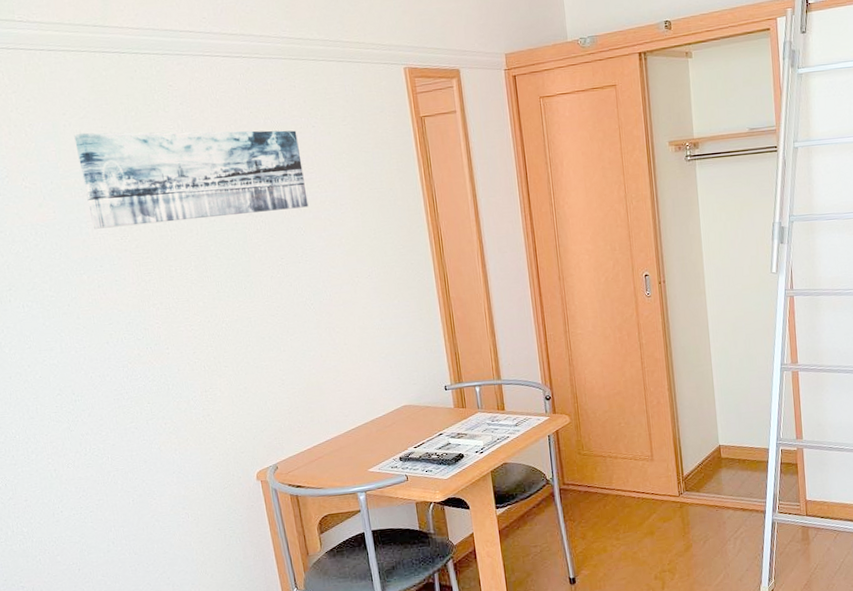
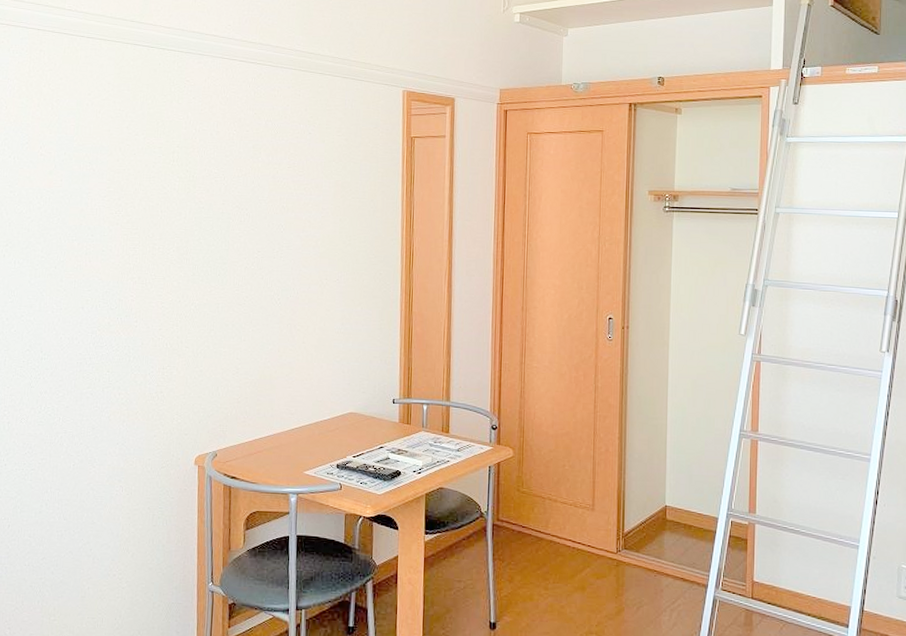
wall art: present [74,130,309,229] -> none [92,113,294,207]

